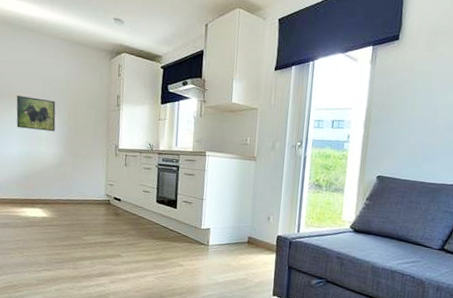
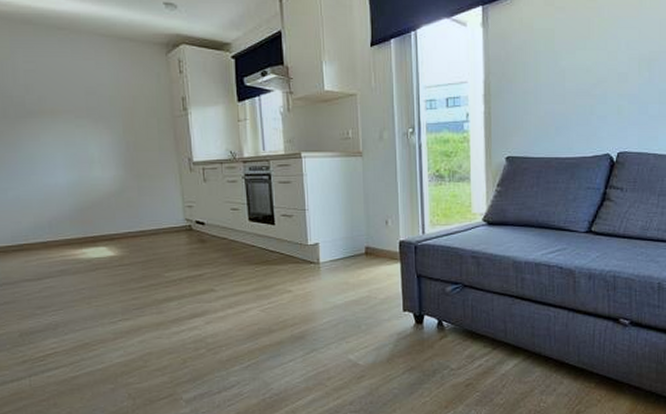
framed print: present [16,95,56,132] -> none [53,111,109,151]

